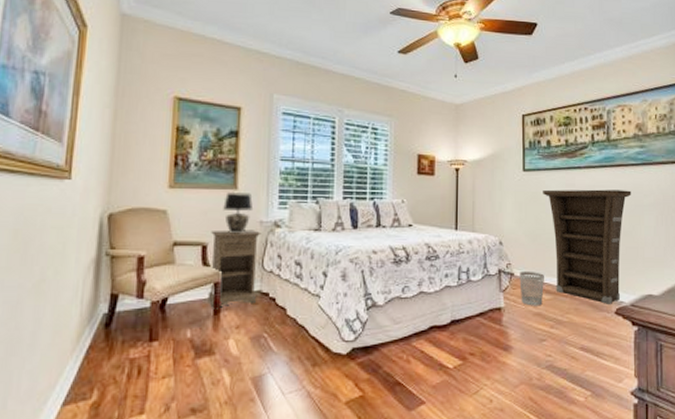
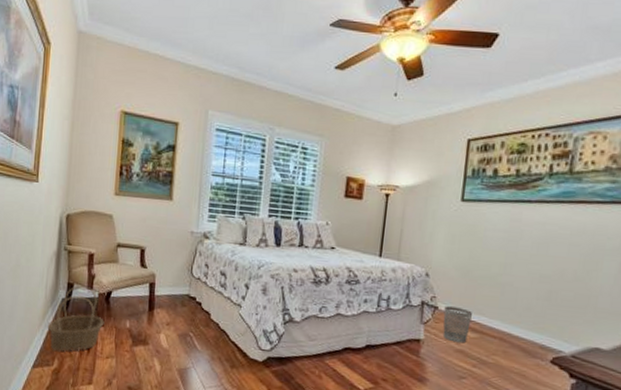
basket: none [83,295,159,379] -> present [47,285,105,352]
nightstand: present [207,229,262,309] -> none [144,237,192,306]
table lamp: present [223,191,253,234] -> none [159,202,186,242]
cabinet: present [543,189,632,304] -> none [481,223,592,352]

